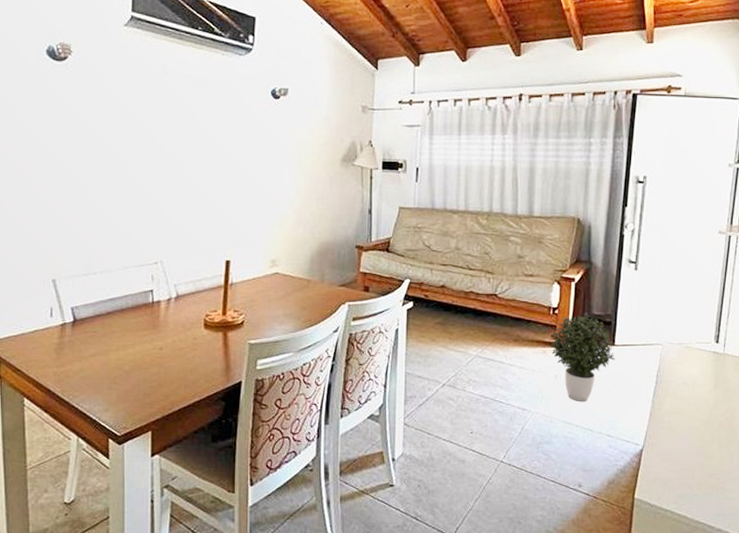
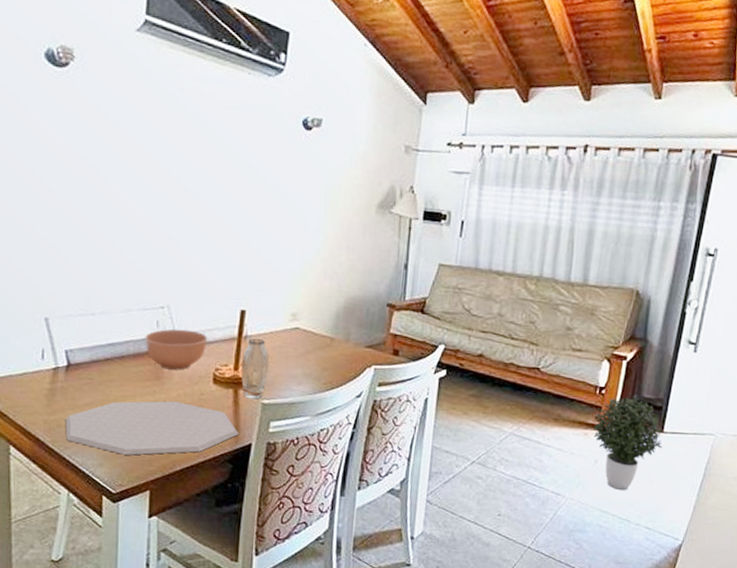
placemat: none [73,347,230,399] -> present [65,401,239,455]
bowl: none [141,281,198,318] -> present [145,329,208,370]
vase: none [228,284,254,340] -> present [240,338,269,399]

